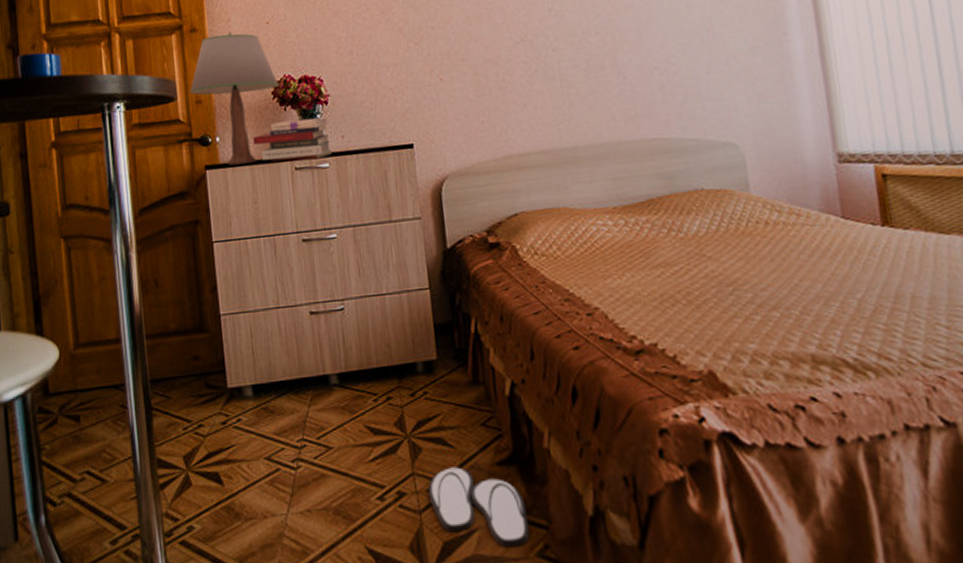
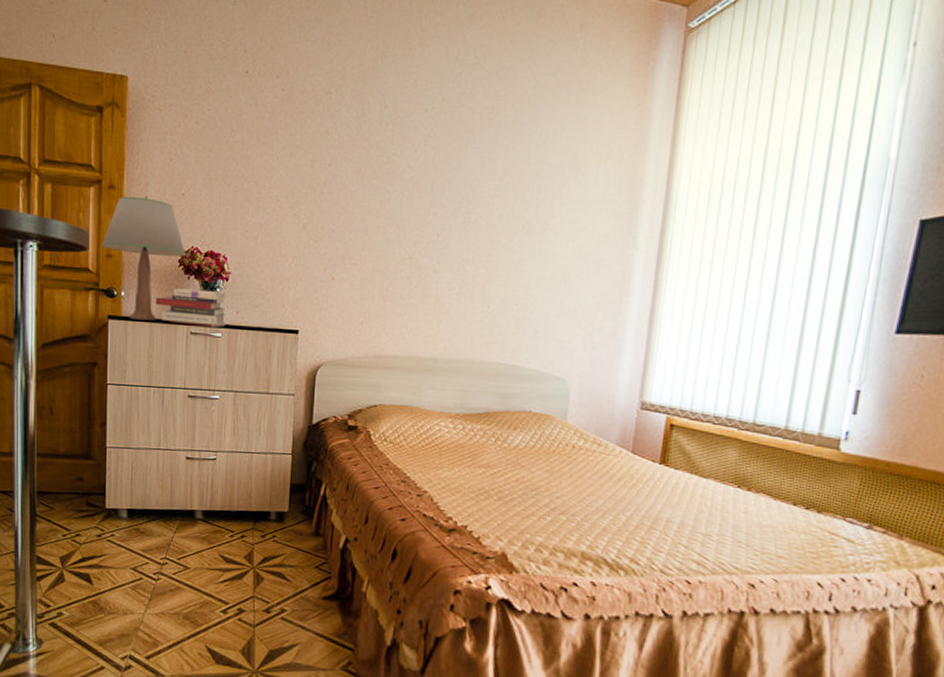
slippers: present [428,467,530,546] -> none [263,596,339,660]

